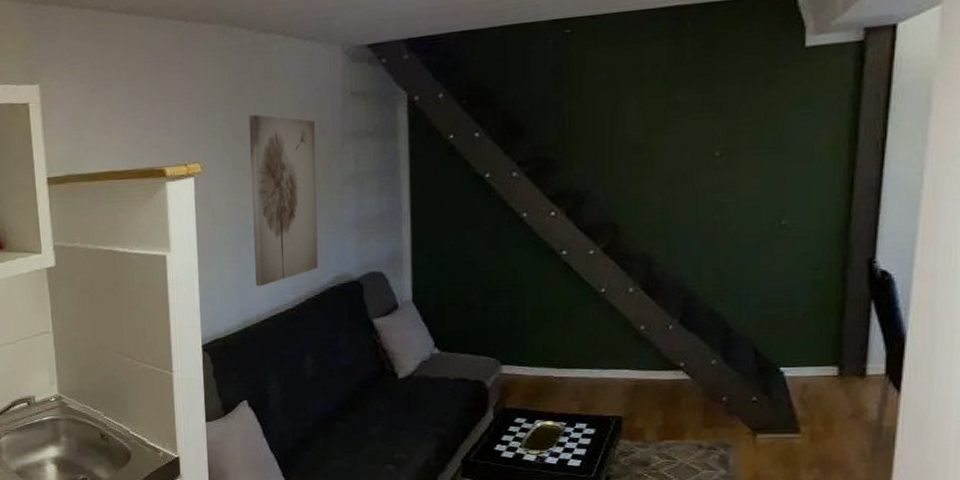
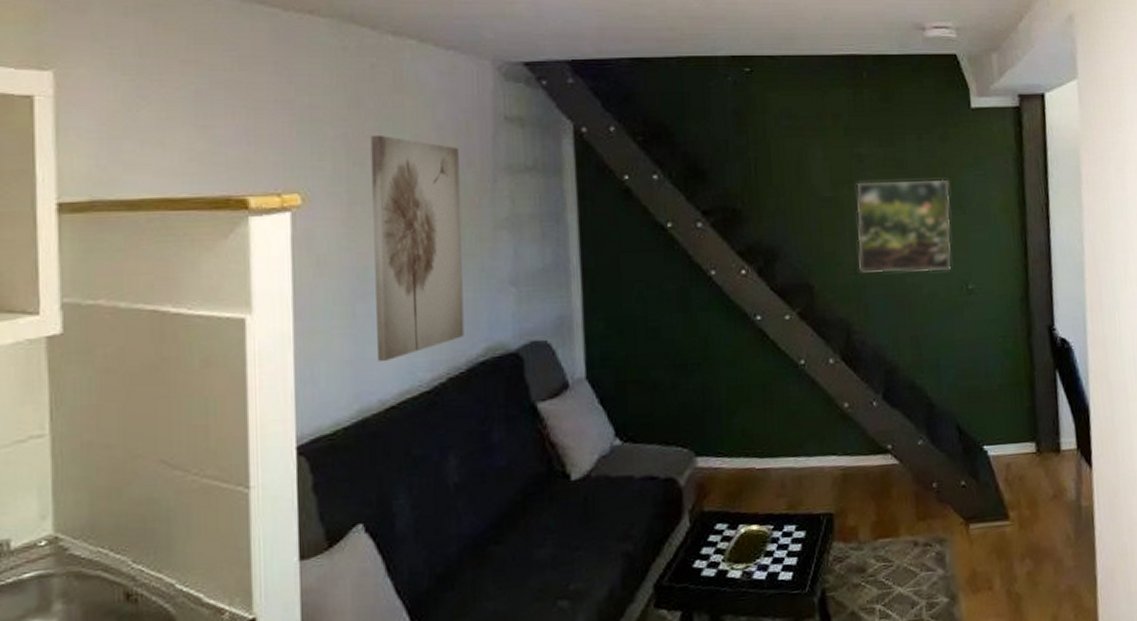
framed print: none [665,120,771,212] -> present [856,179,951,273]

